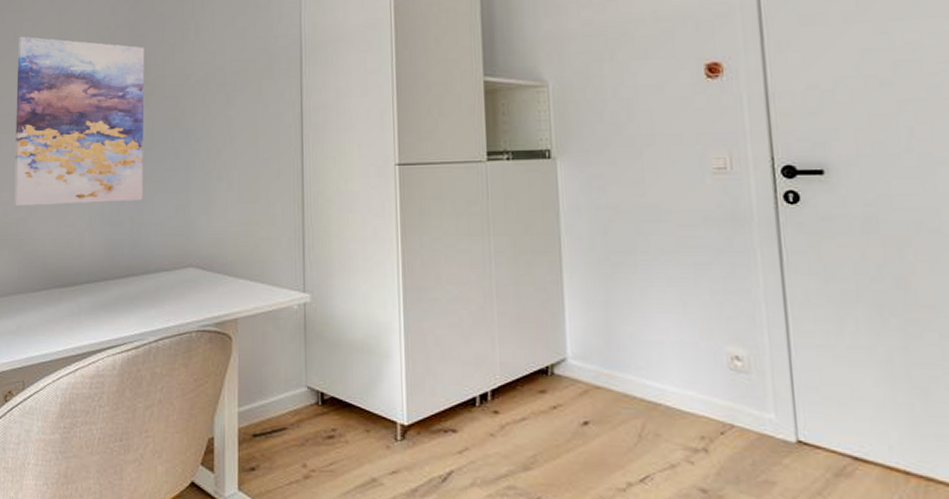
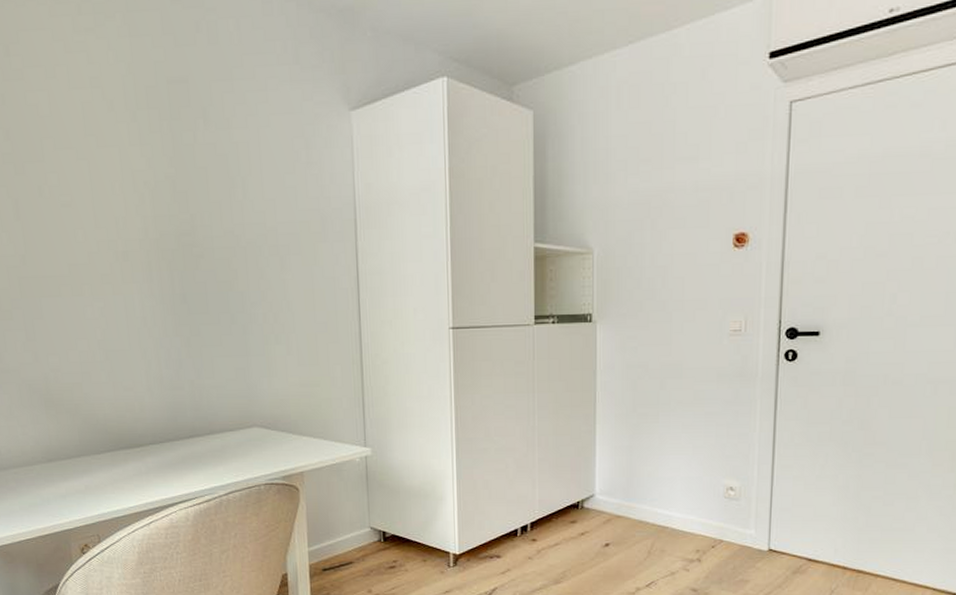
wall art: present [13,36,145,207] -> none [45,190,202,372]

